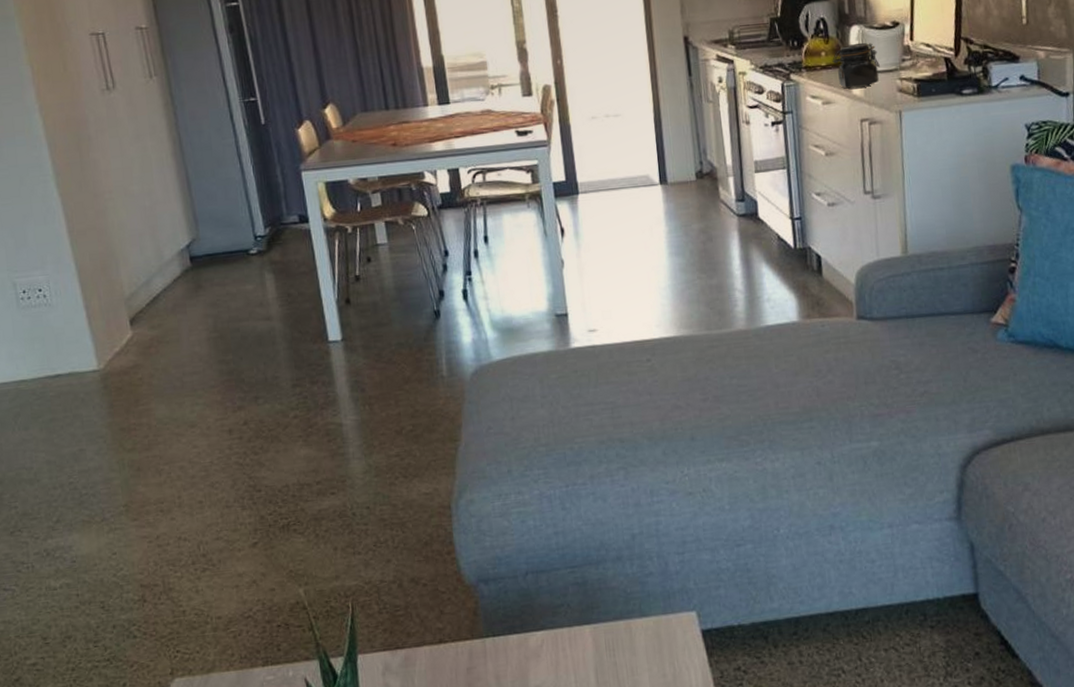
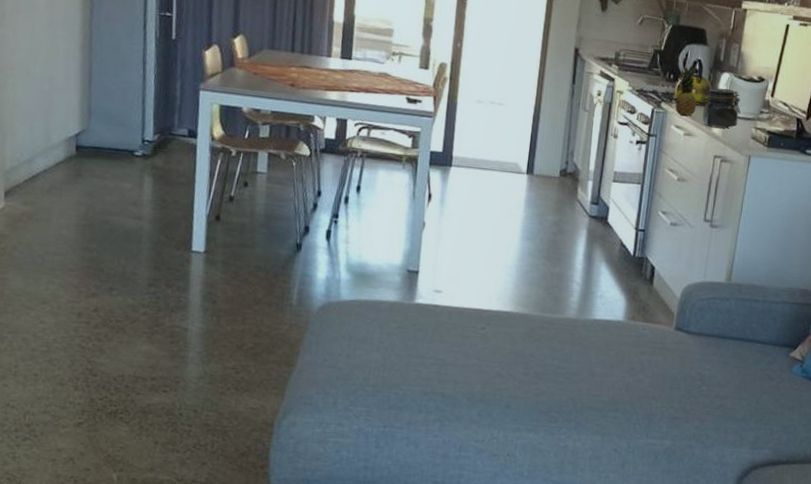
fruit: none [803,26,830,84] -> present [675,65,697,116]

